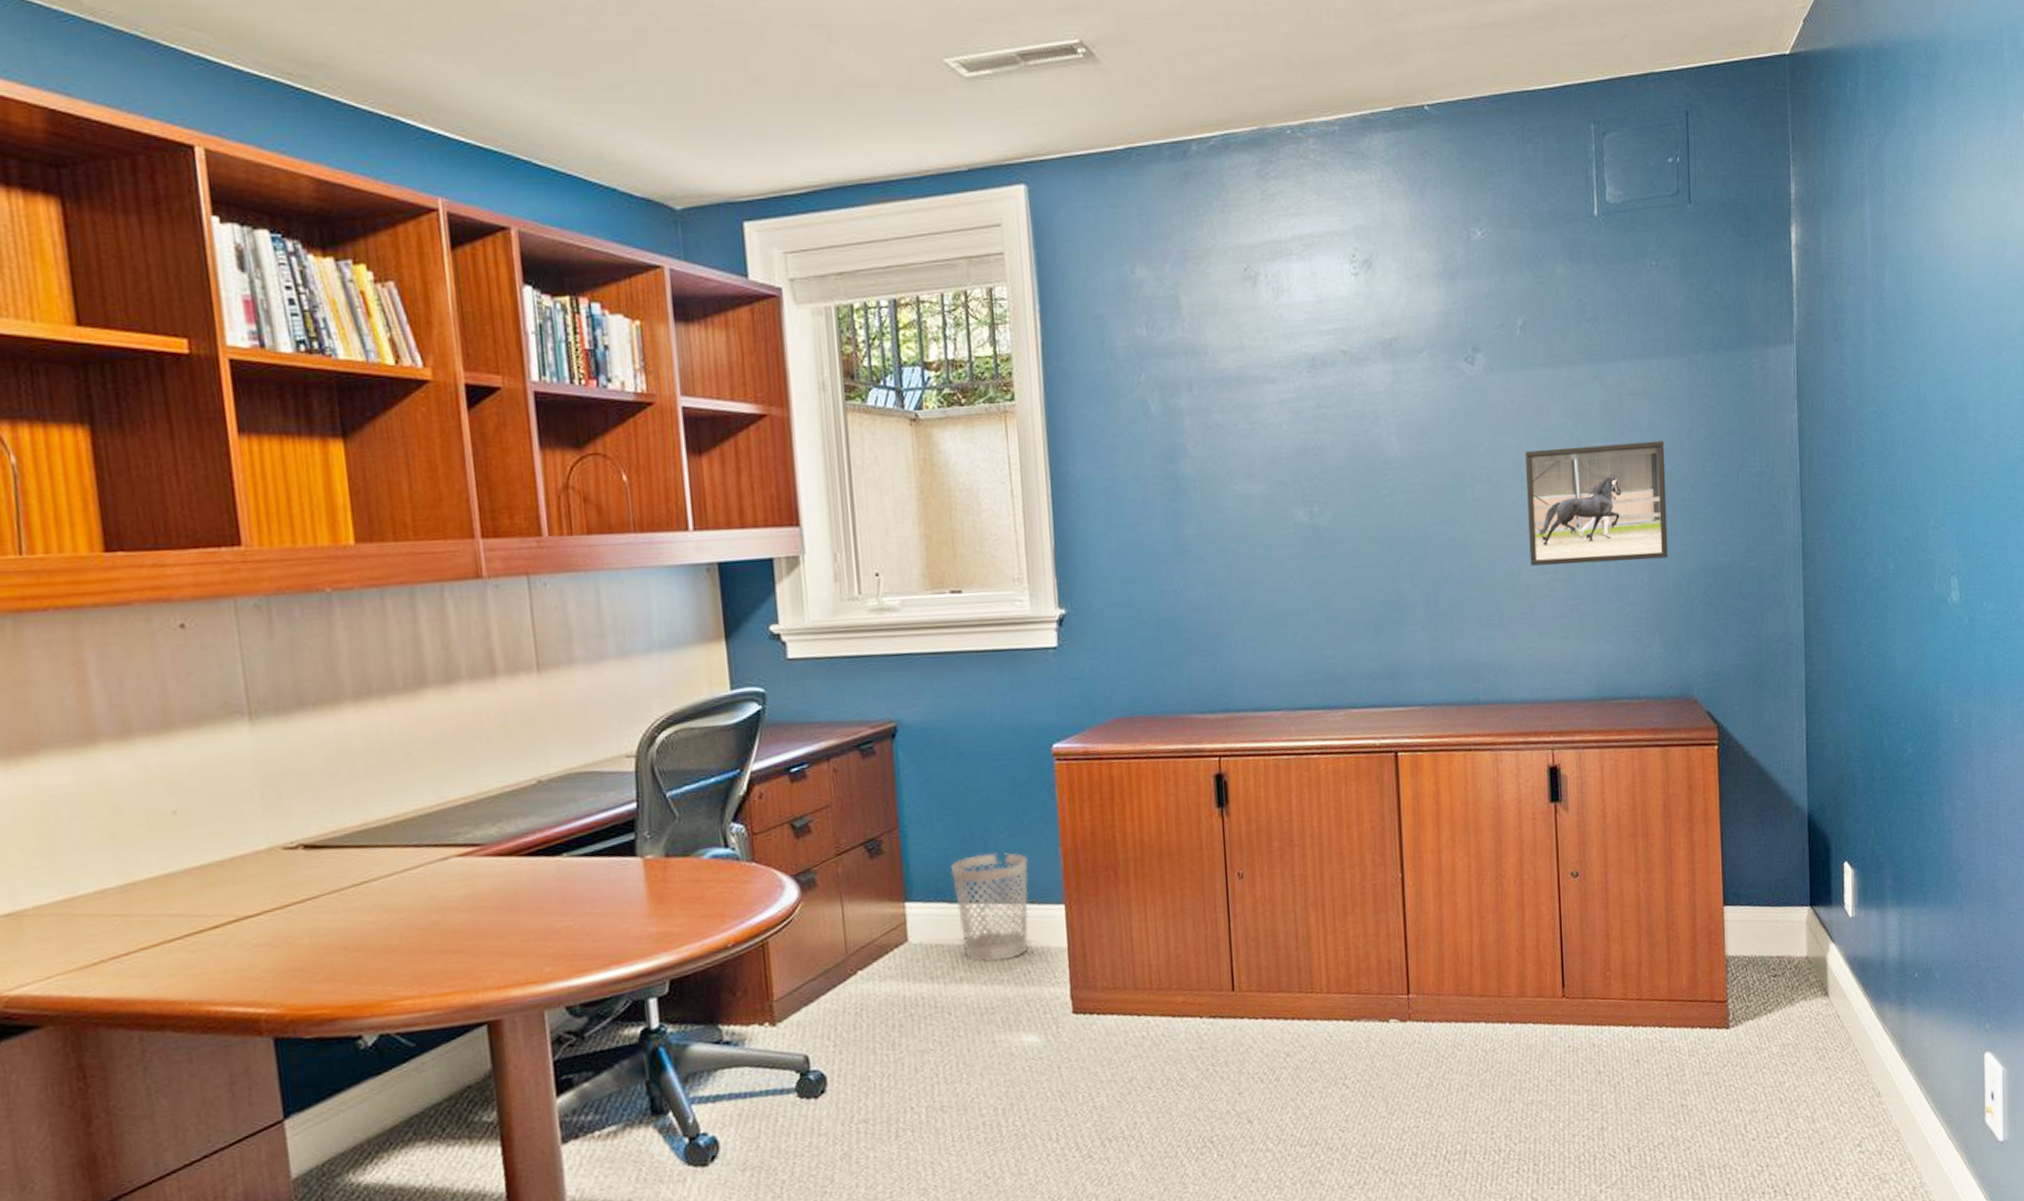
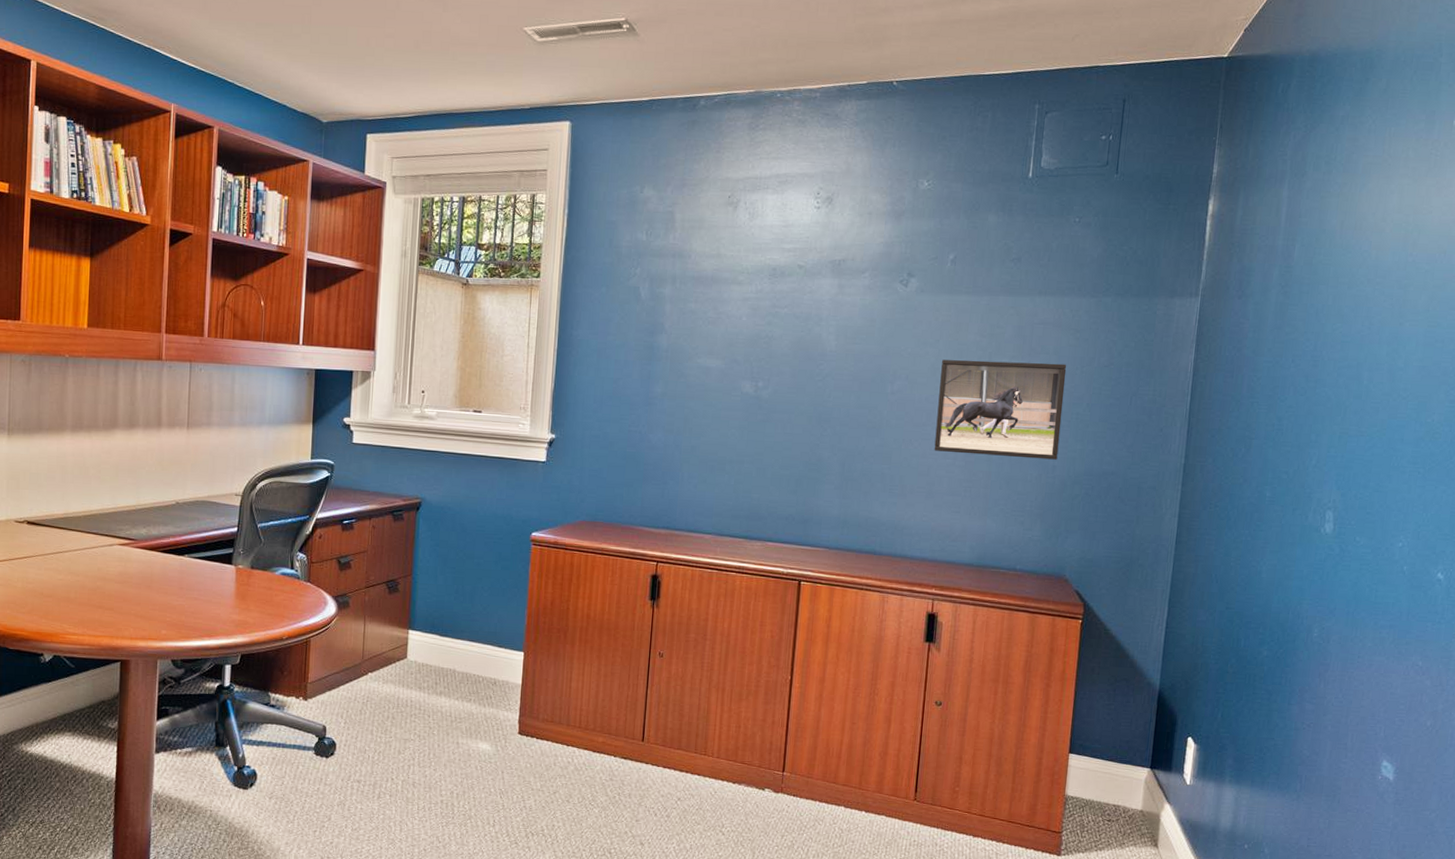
wastebasket: present [951,853,1029,963] -> none [445,604,501,685]

